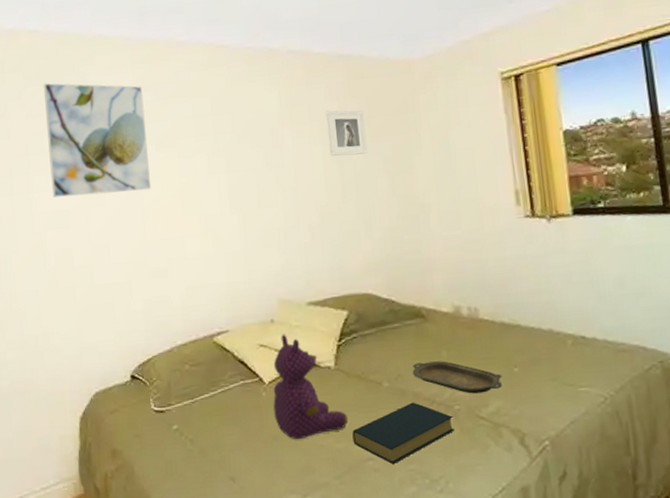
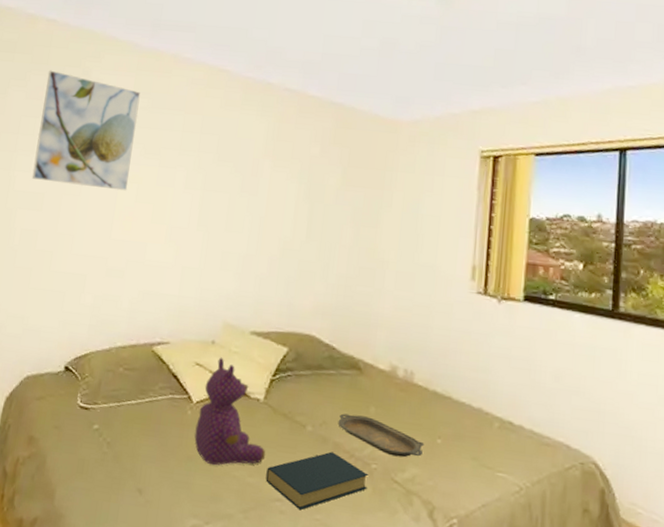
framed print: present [326,110,368,157] -> none [303,152,343,201]

